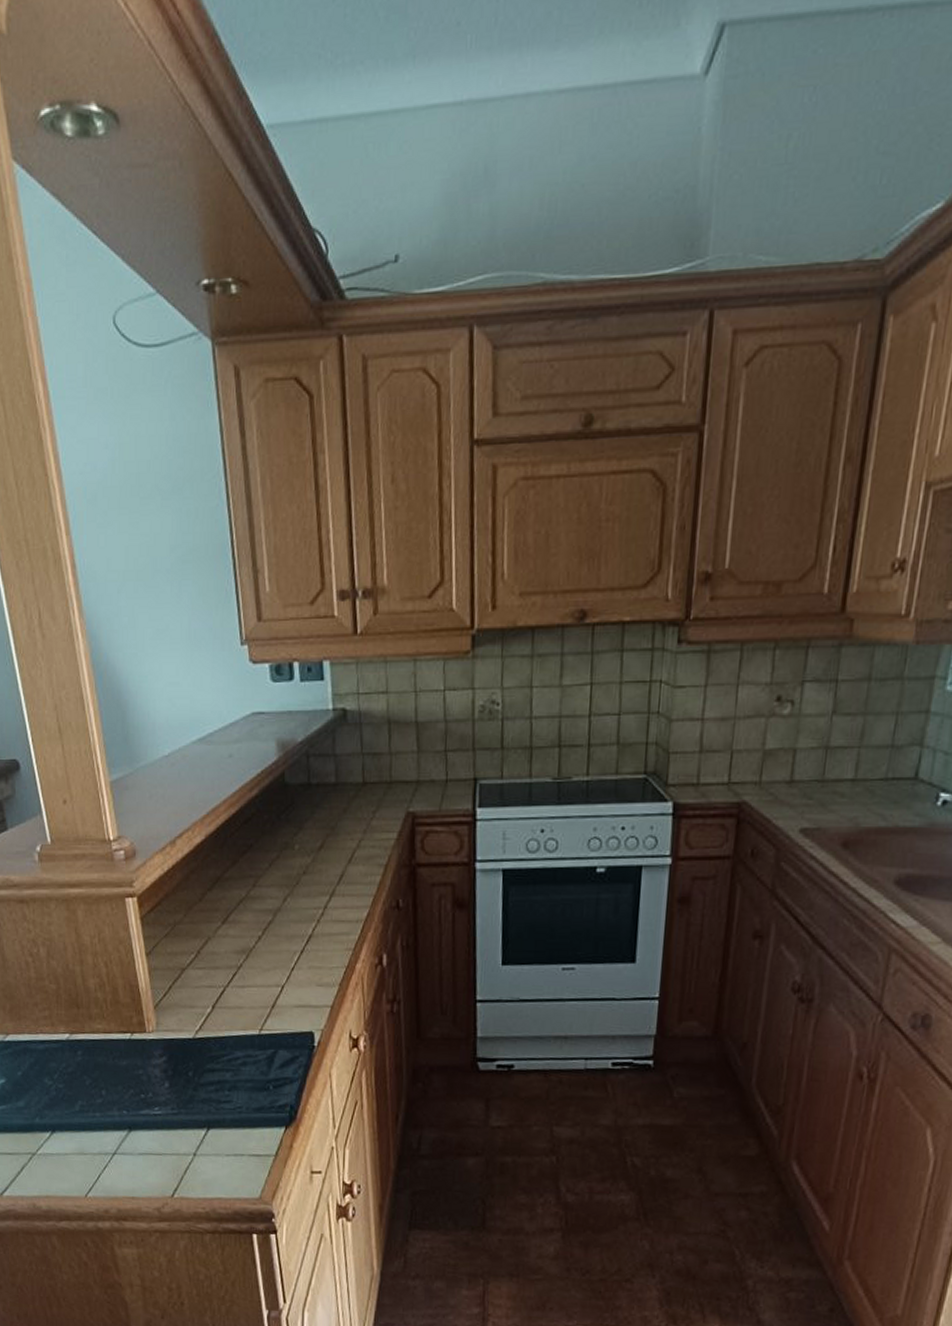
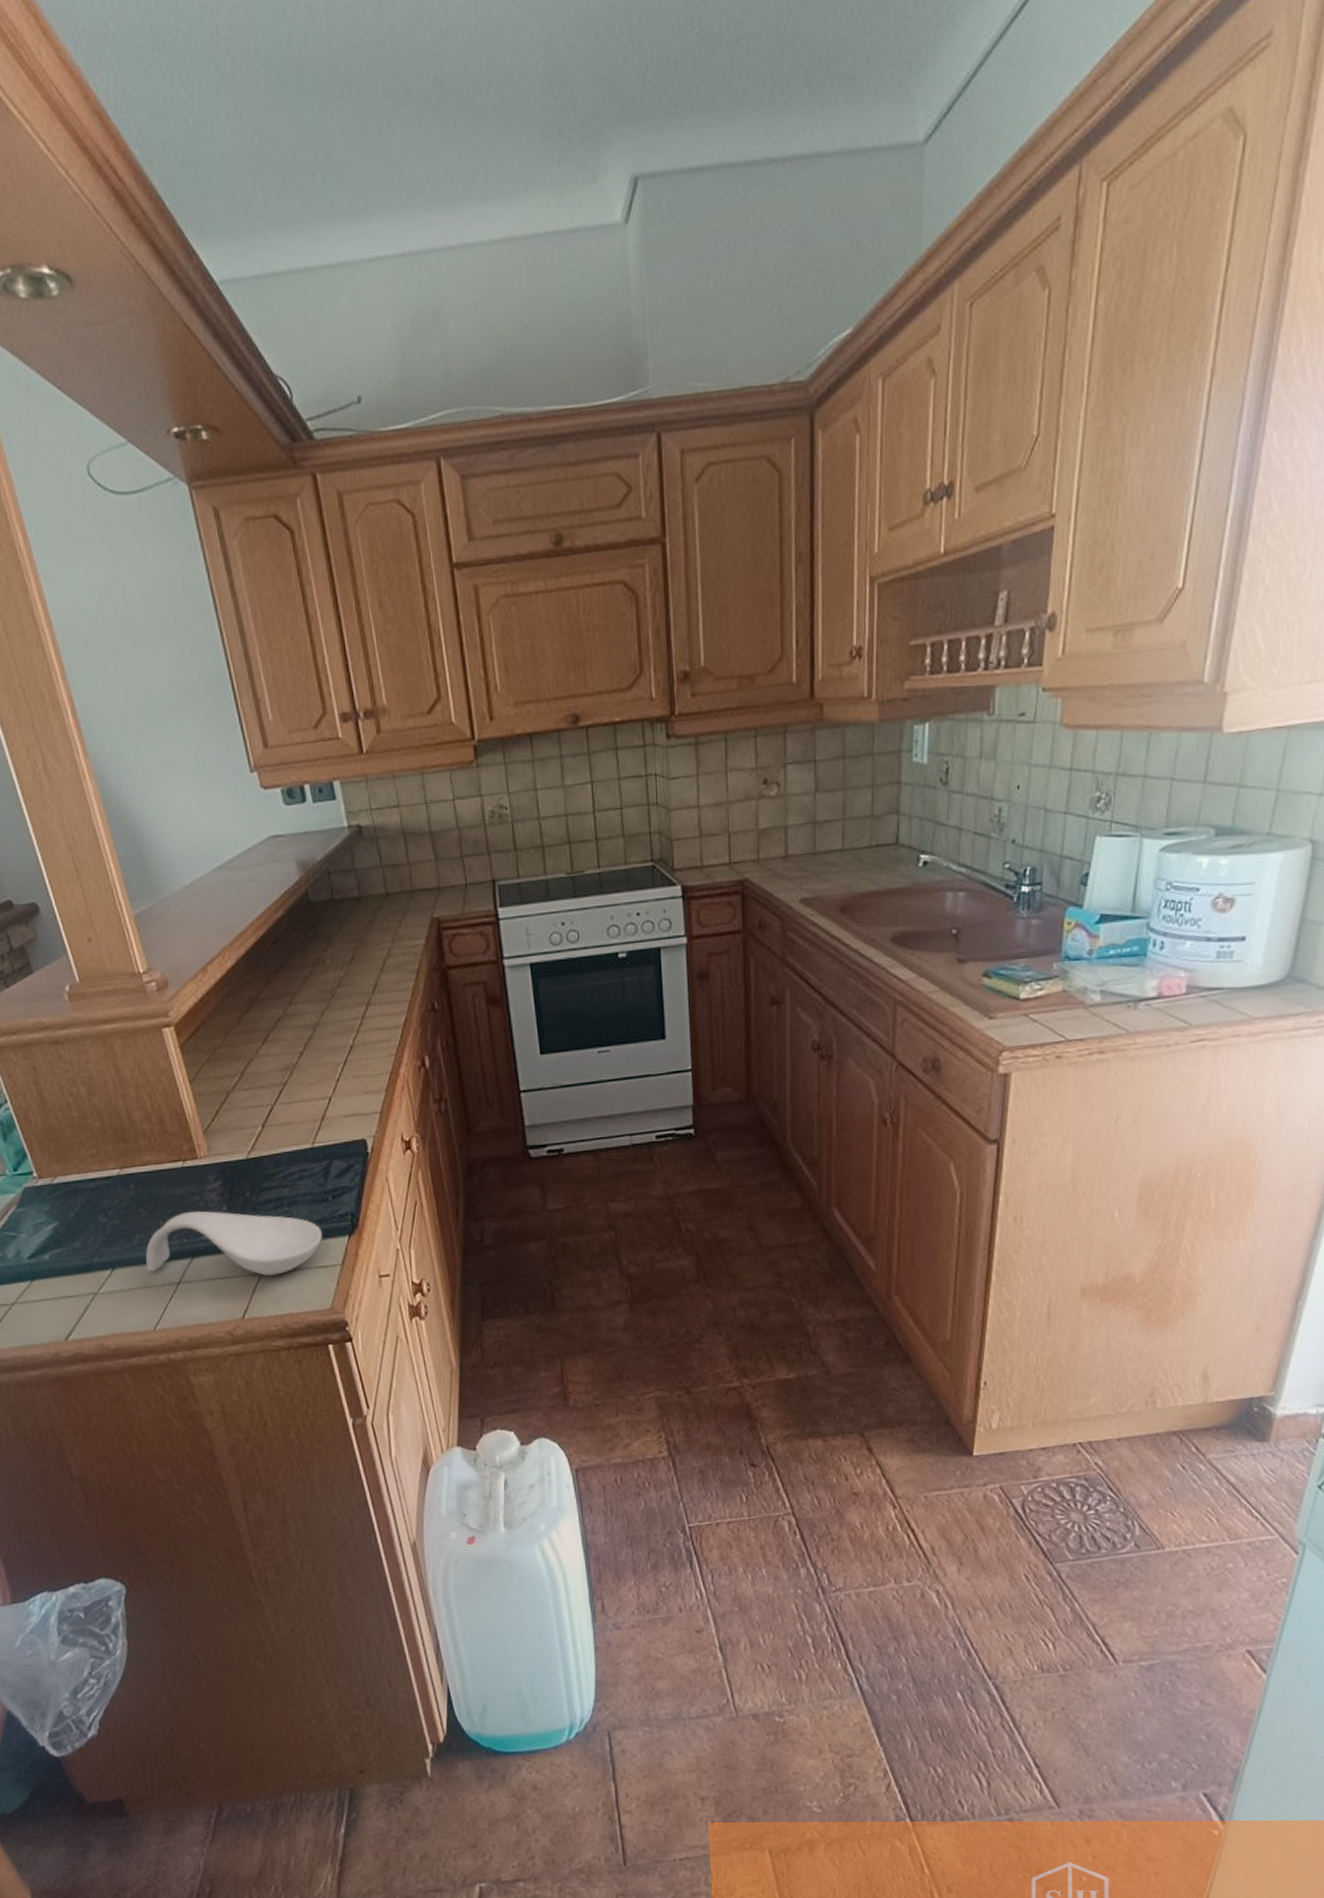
spoon rest: none [84,1084,260,1159] -> present [145,1211,323,1277]

